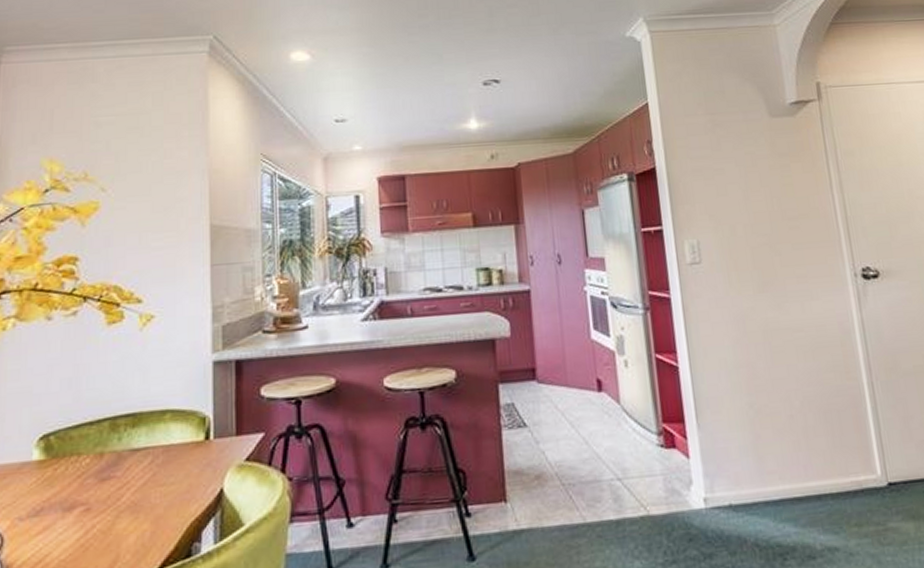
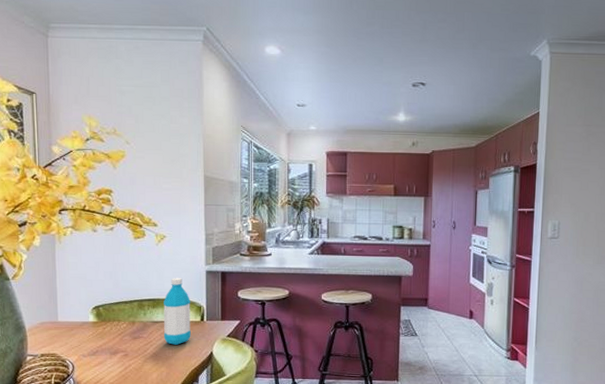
water bottle: none [147,376,190,484] -> present [163,278,191,345]

